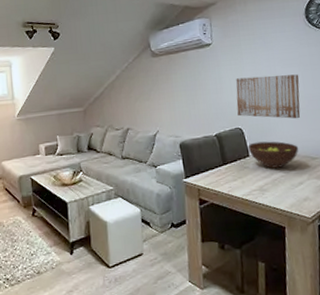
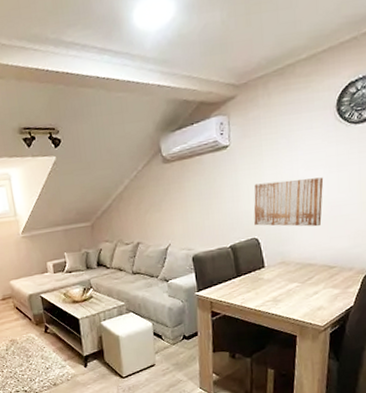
fruit bowl: present [248,141,299,168] -> none [263,251,317,279]

